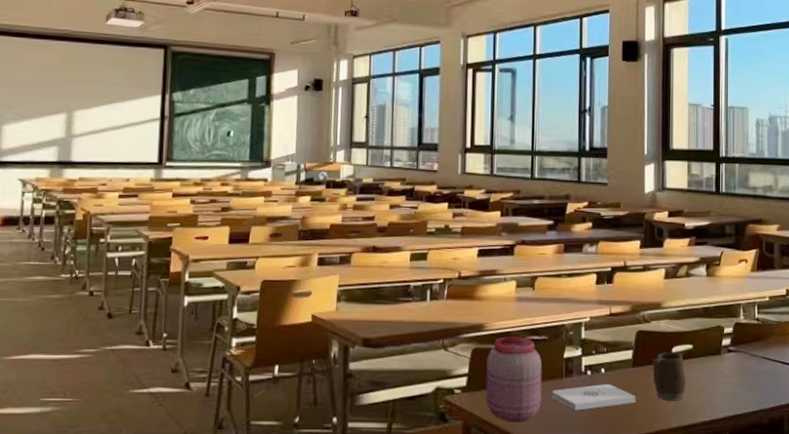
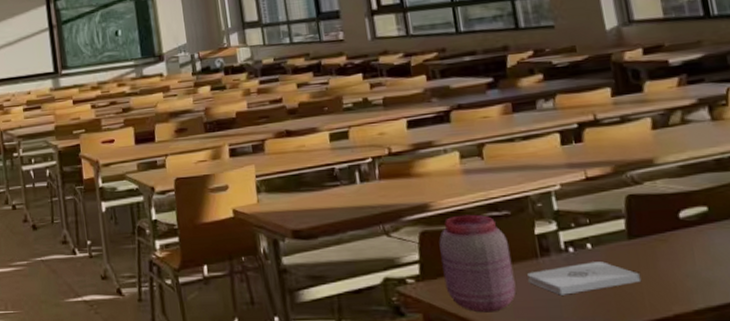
mug: present [652,352,686,401] -> none [654,217,708,277]

